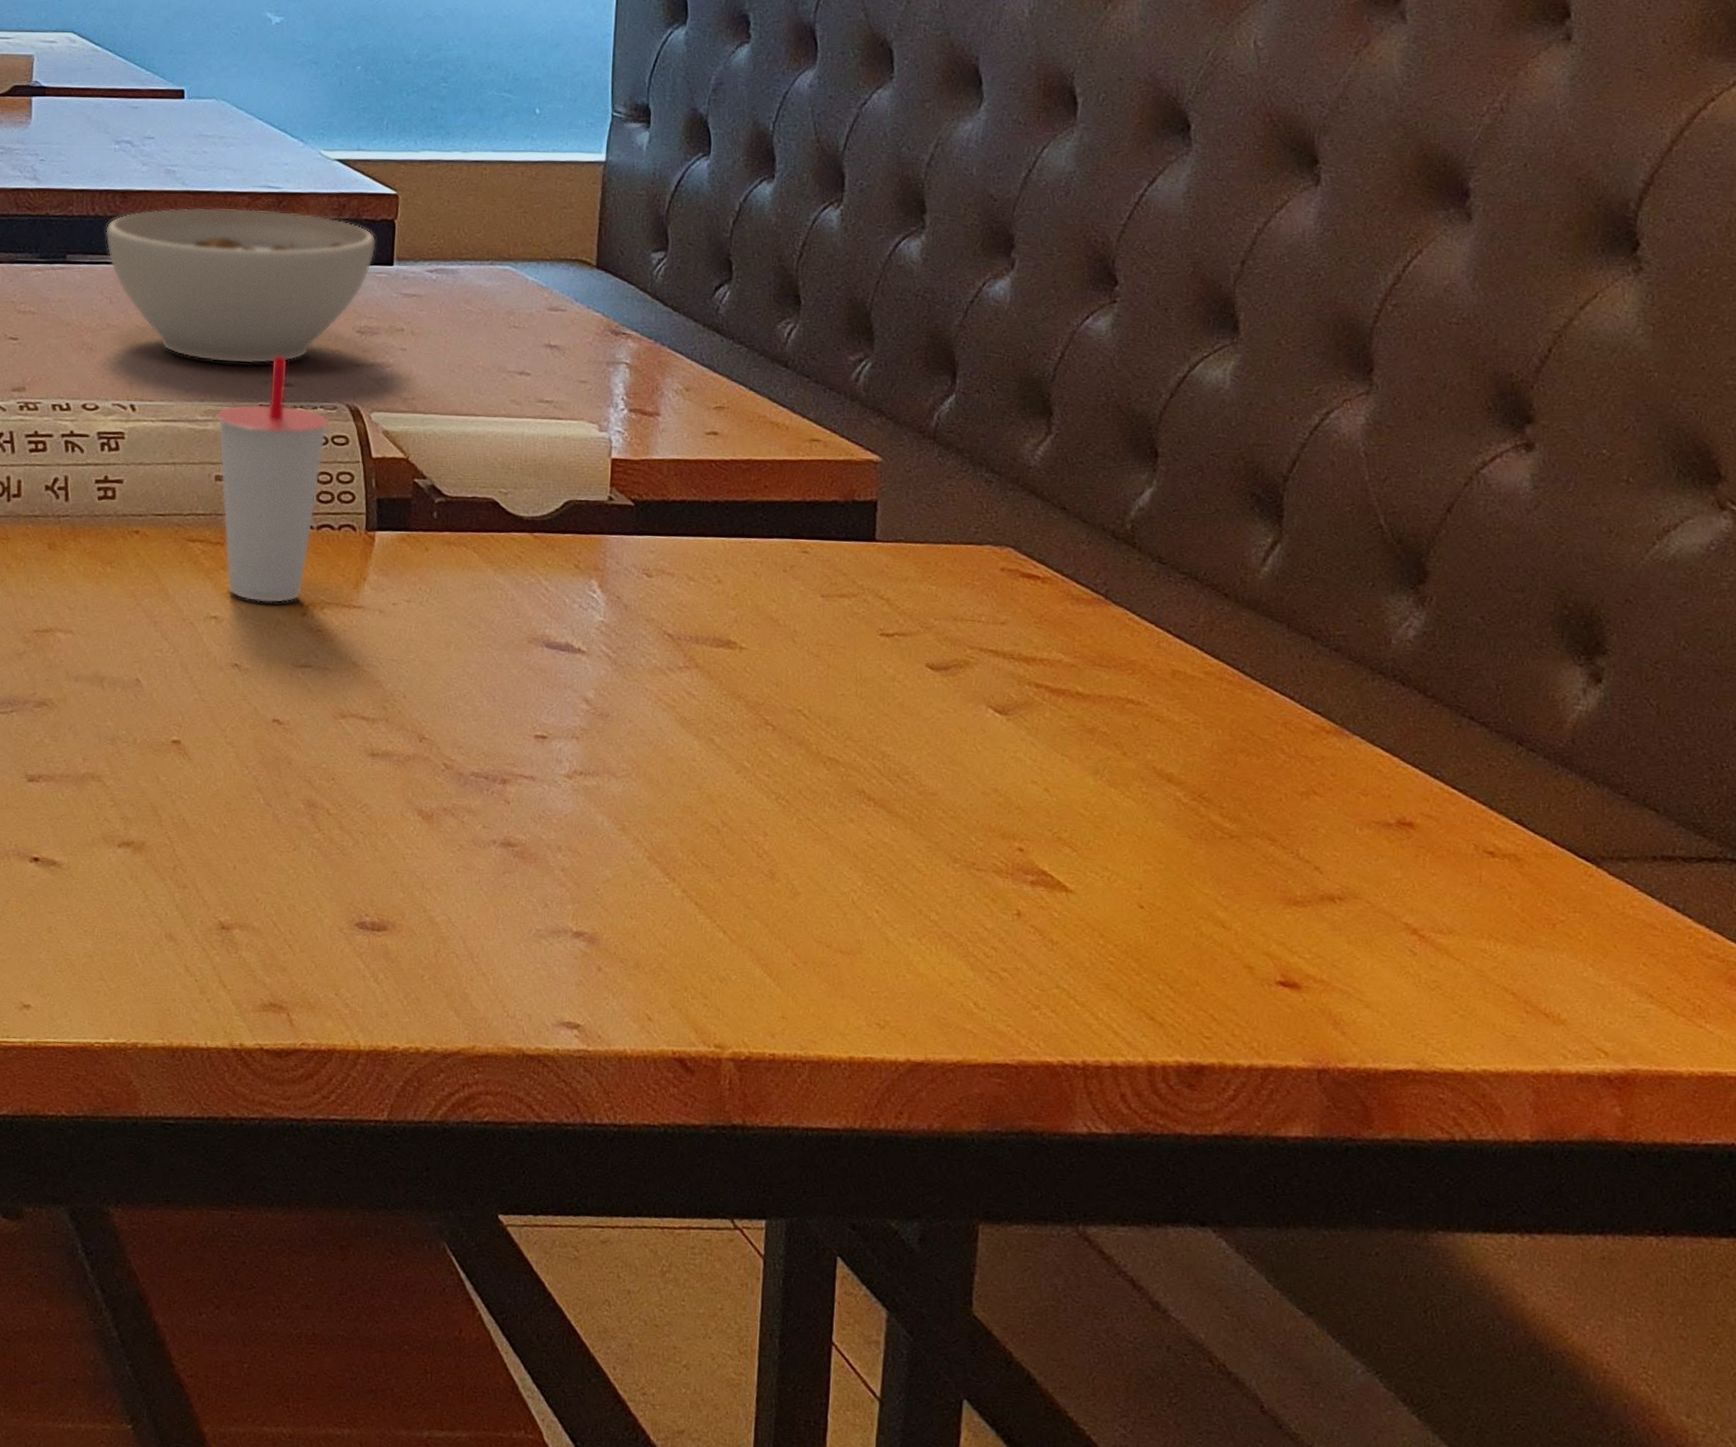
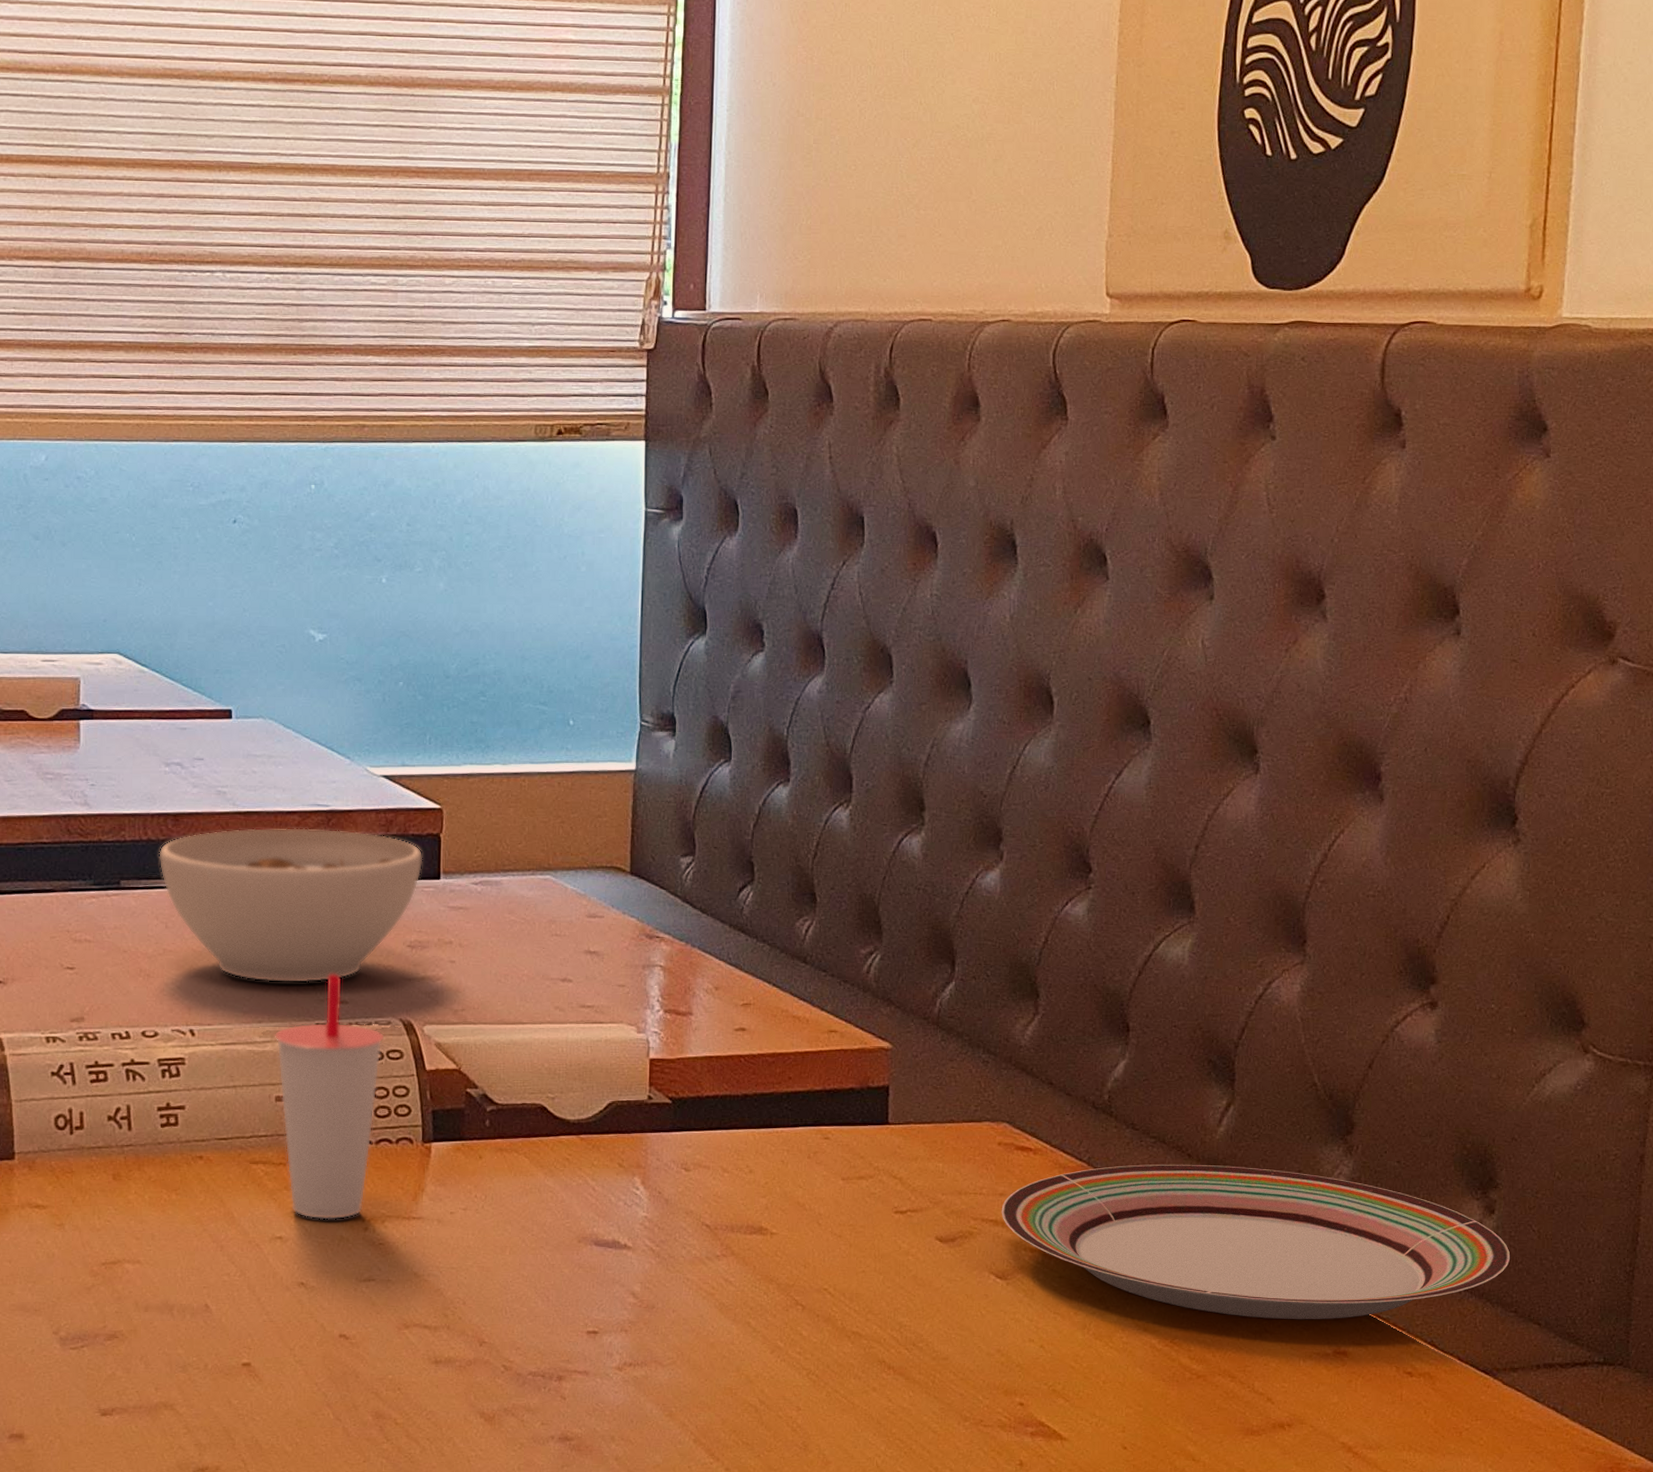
plate: none [1002,601,1621,786] -> present [1001,1164,1510,1320]

